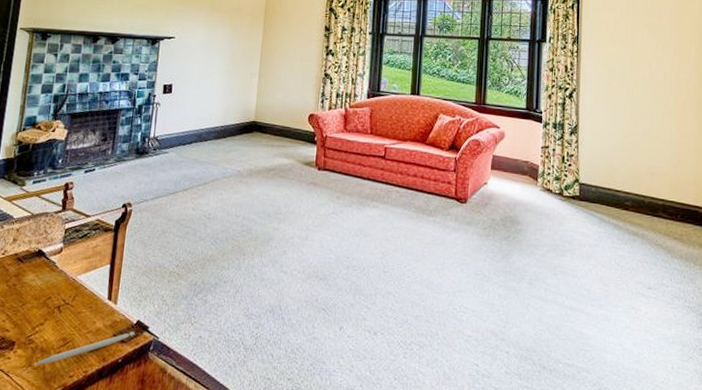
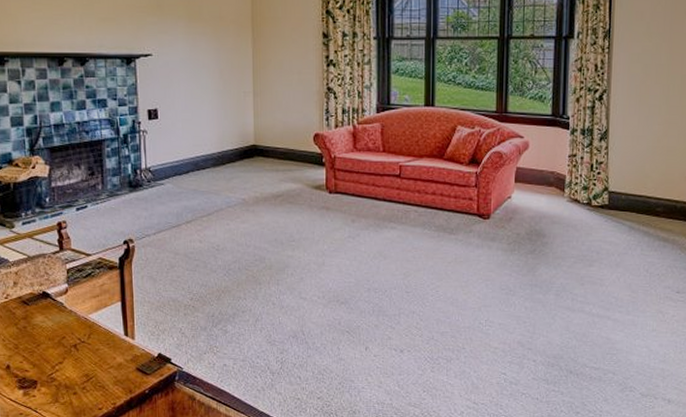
pen: present [34,331,137,365] -> none [61,363,160,400]

